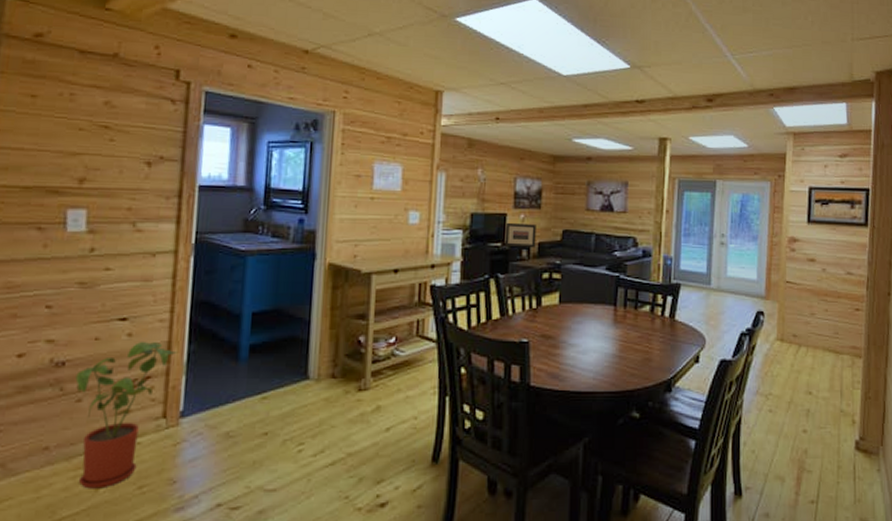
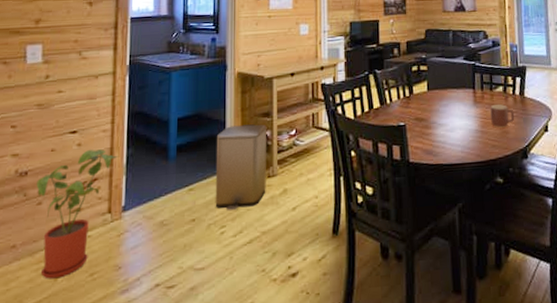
pedal bin: none [293,327,360,427] -> present [215,124,266,211]
picture frame: present [505,222,536,248] -> none [378,27,404,47]
mug: none [632,325,661,354] -> present [490,104,515,128]

